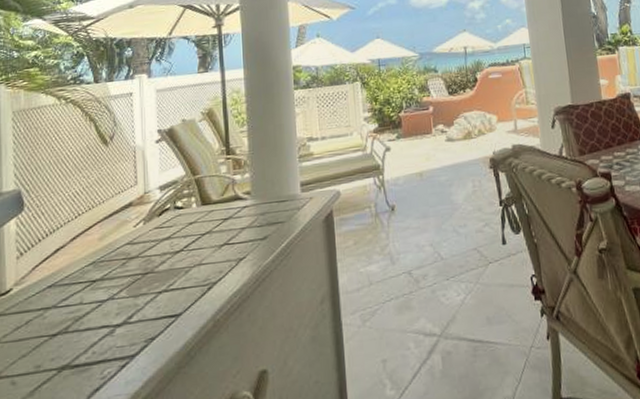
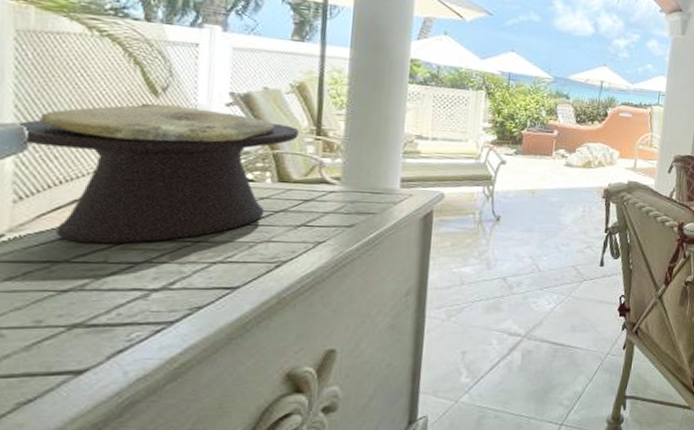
decorative bowl: none [17,148,213,288] -> present [18,103,299,244]

